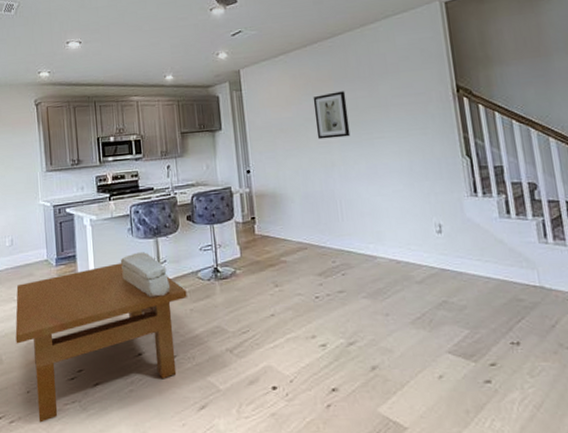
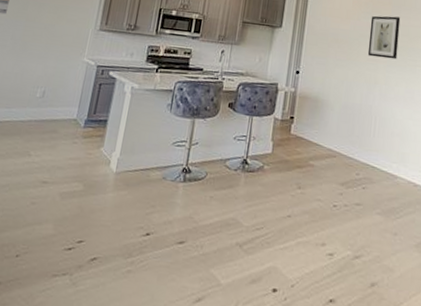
table: present [15,263,187,423] -> none [18,136,211,292]
decorative box: present [120,252,171,297] -> none [150,129,197,179]

